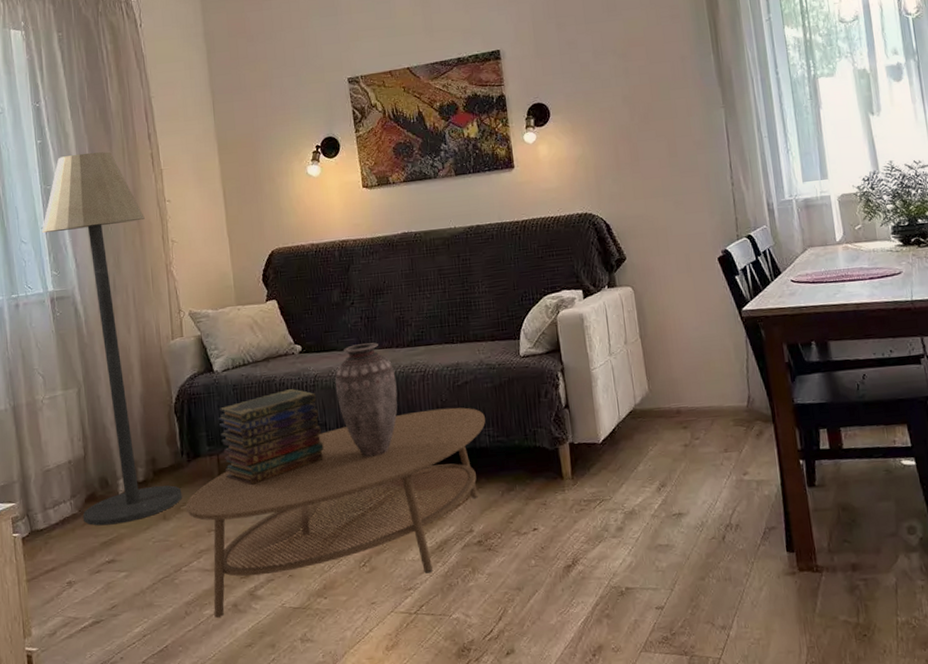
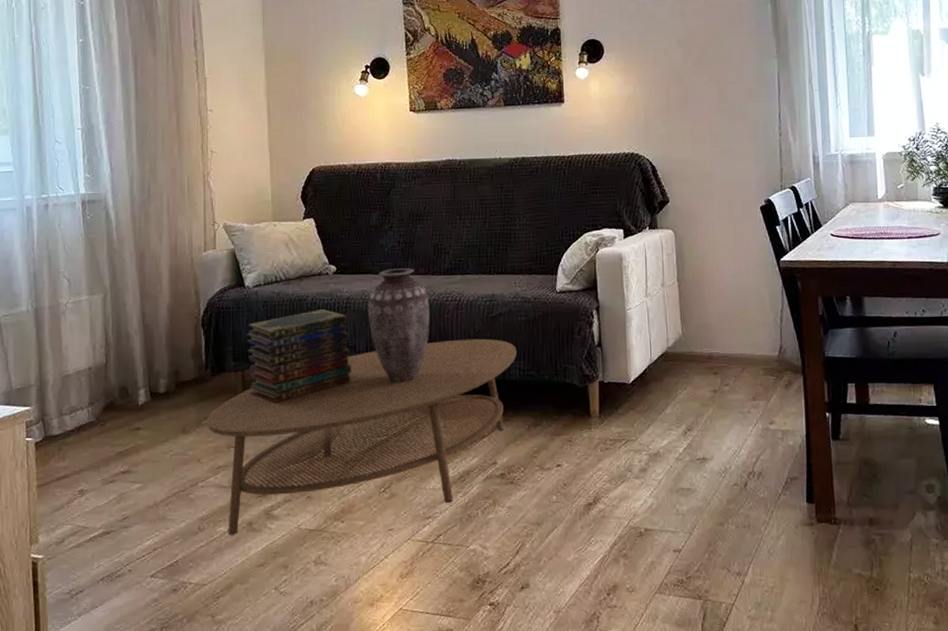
floor lamp: present [41,152,182,526] -> none [77,55,204,435]

